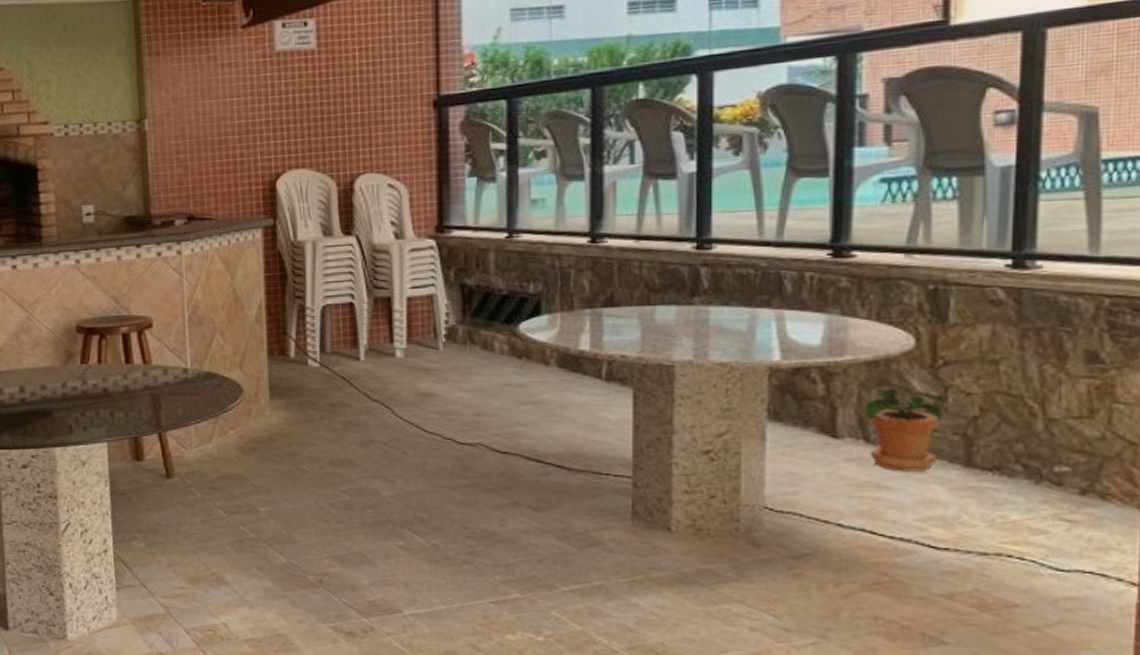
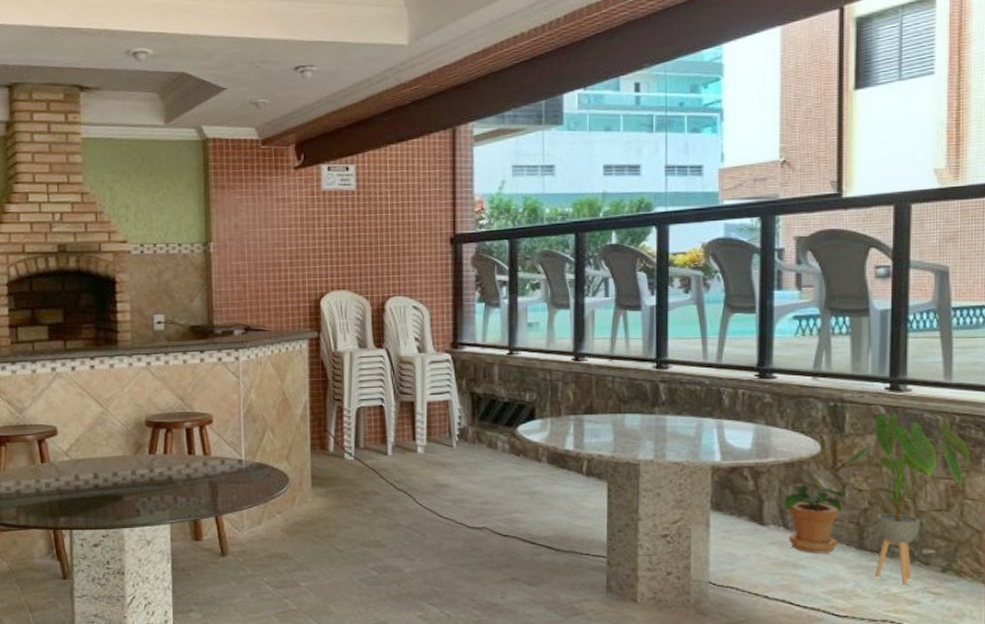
house plant: none [944,296,1122,513] -> present [842,413,969,587]

